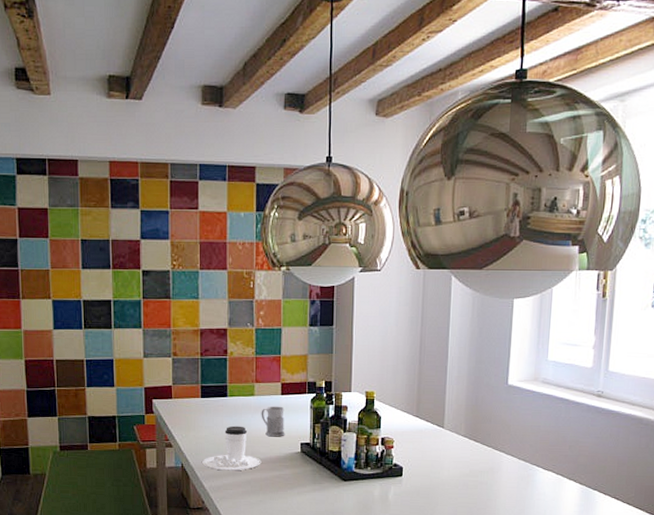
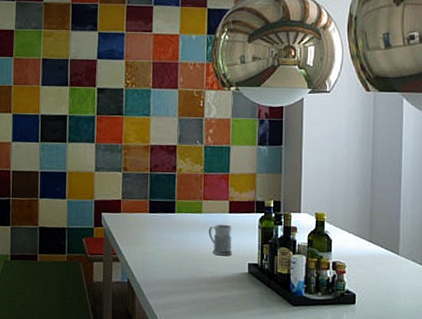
coffee cup: present [202,425,261,471] -> none [148,242,208,289]

